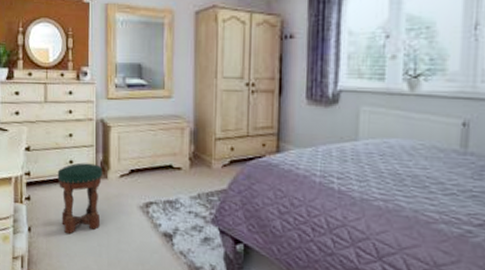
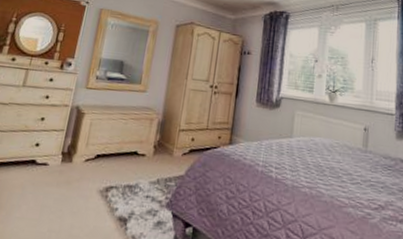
stool: present [57,162,103,235] -> none [12,146,69,220]

